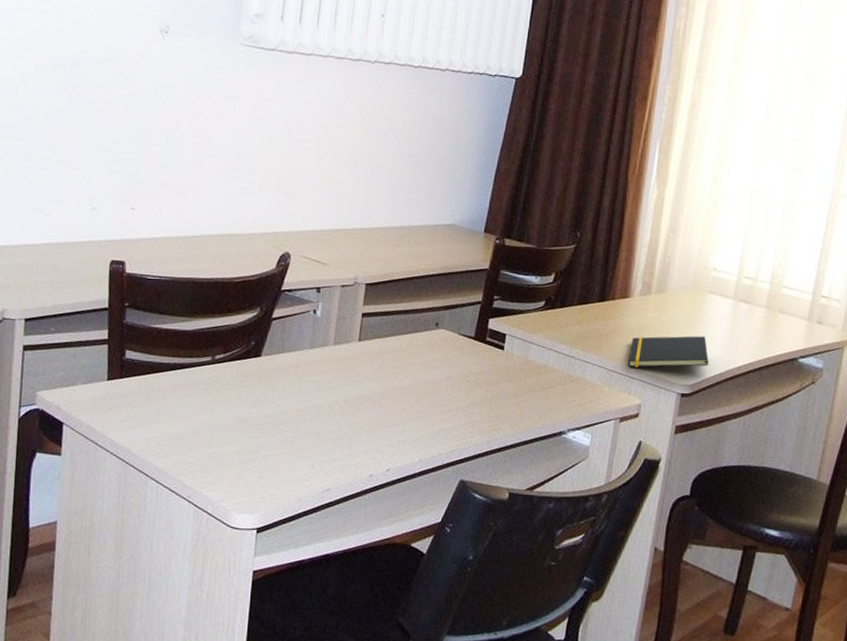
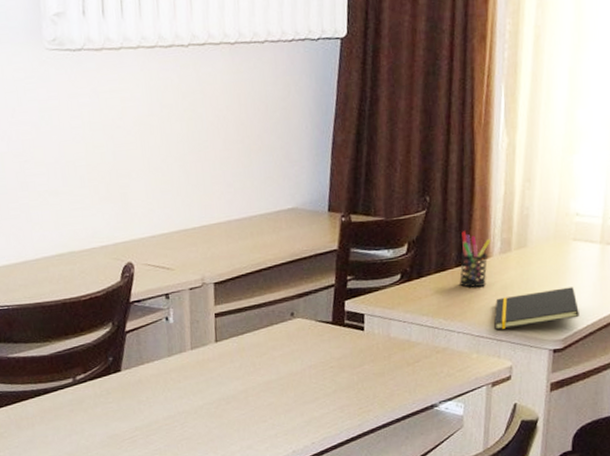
pen holder: none [600,269,634,324] -> present [460,231,492,288]

